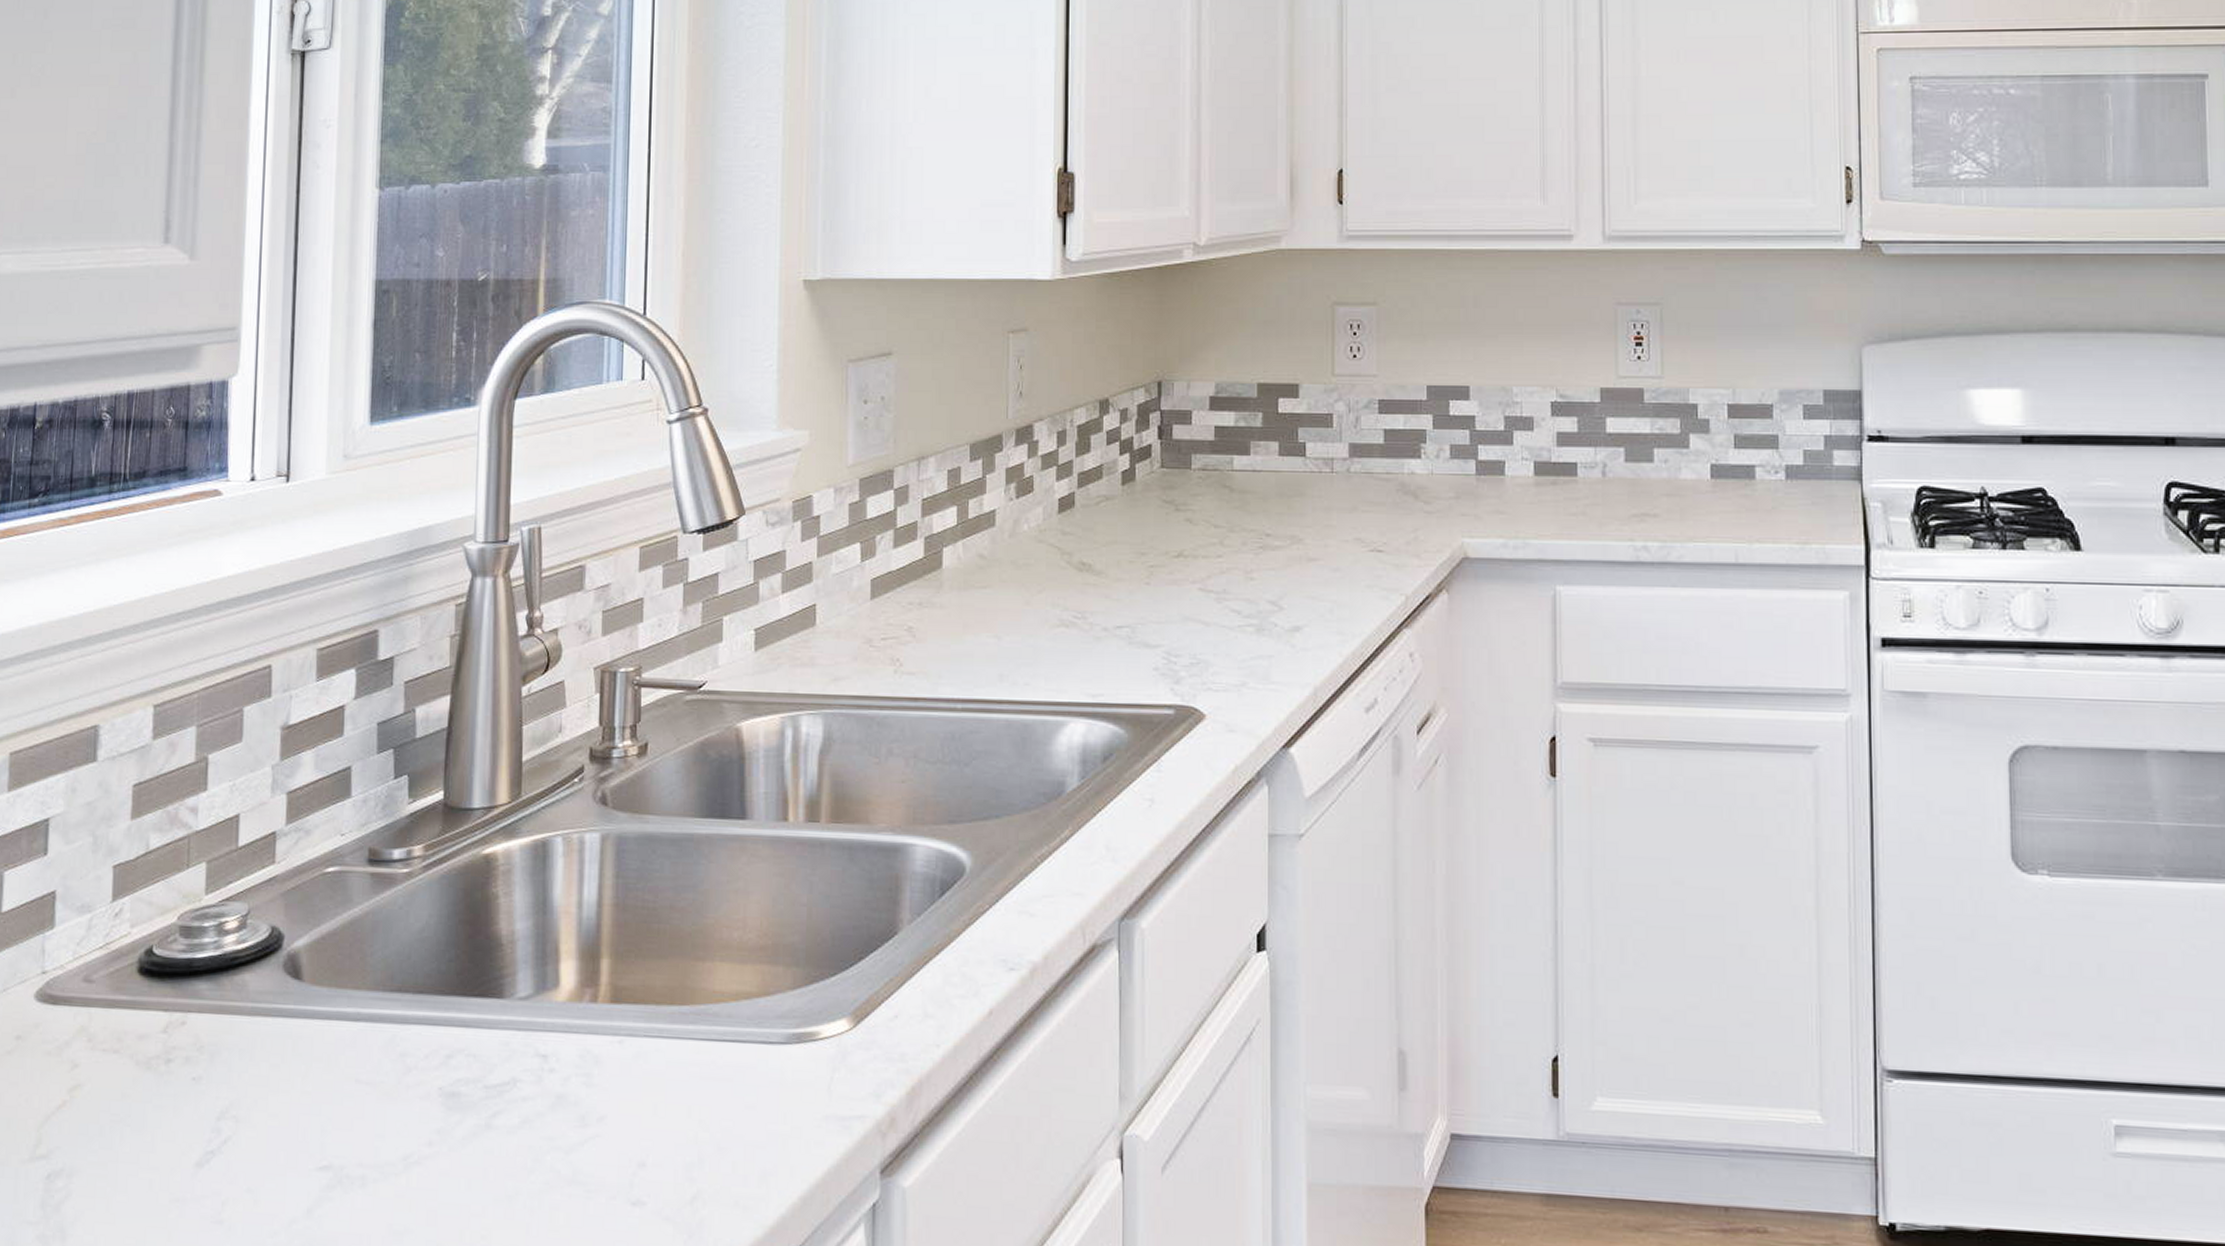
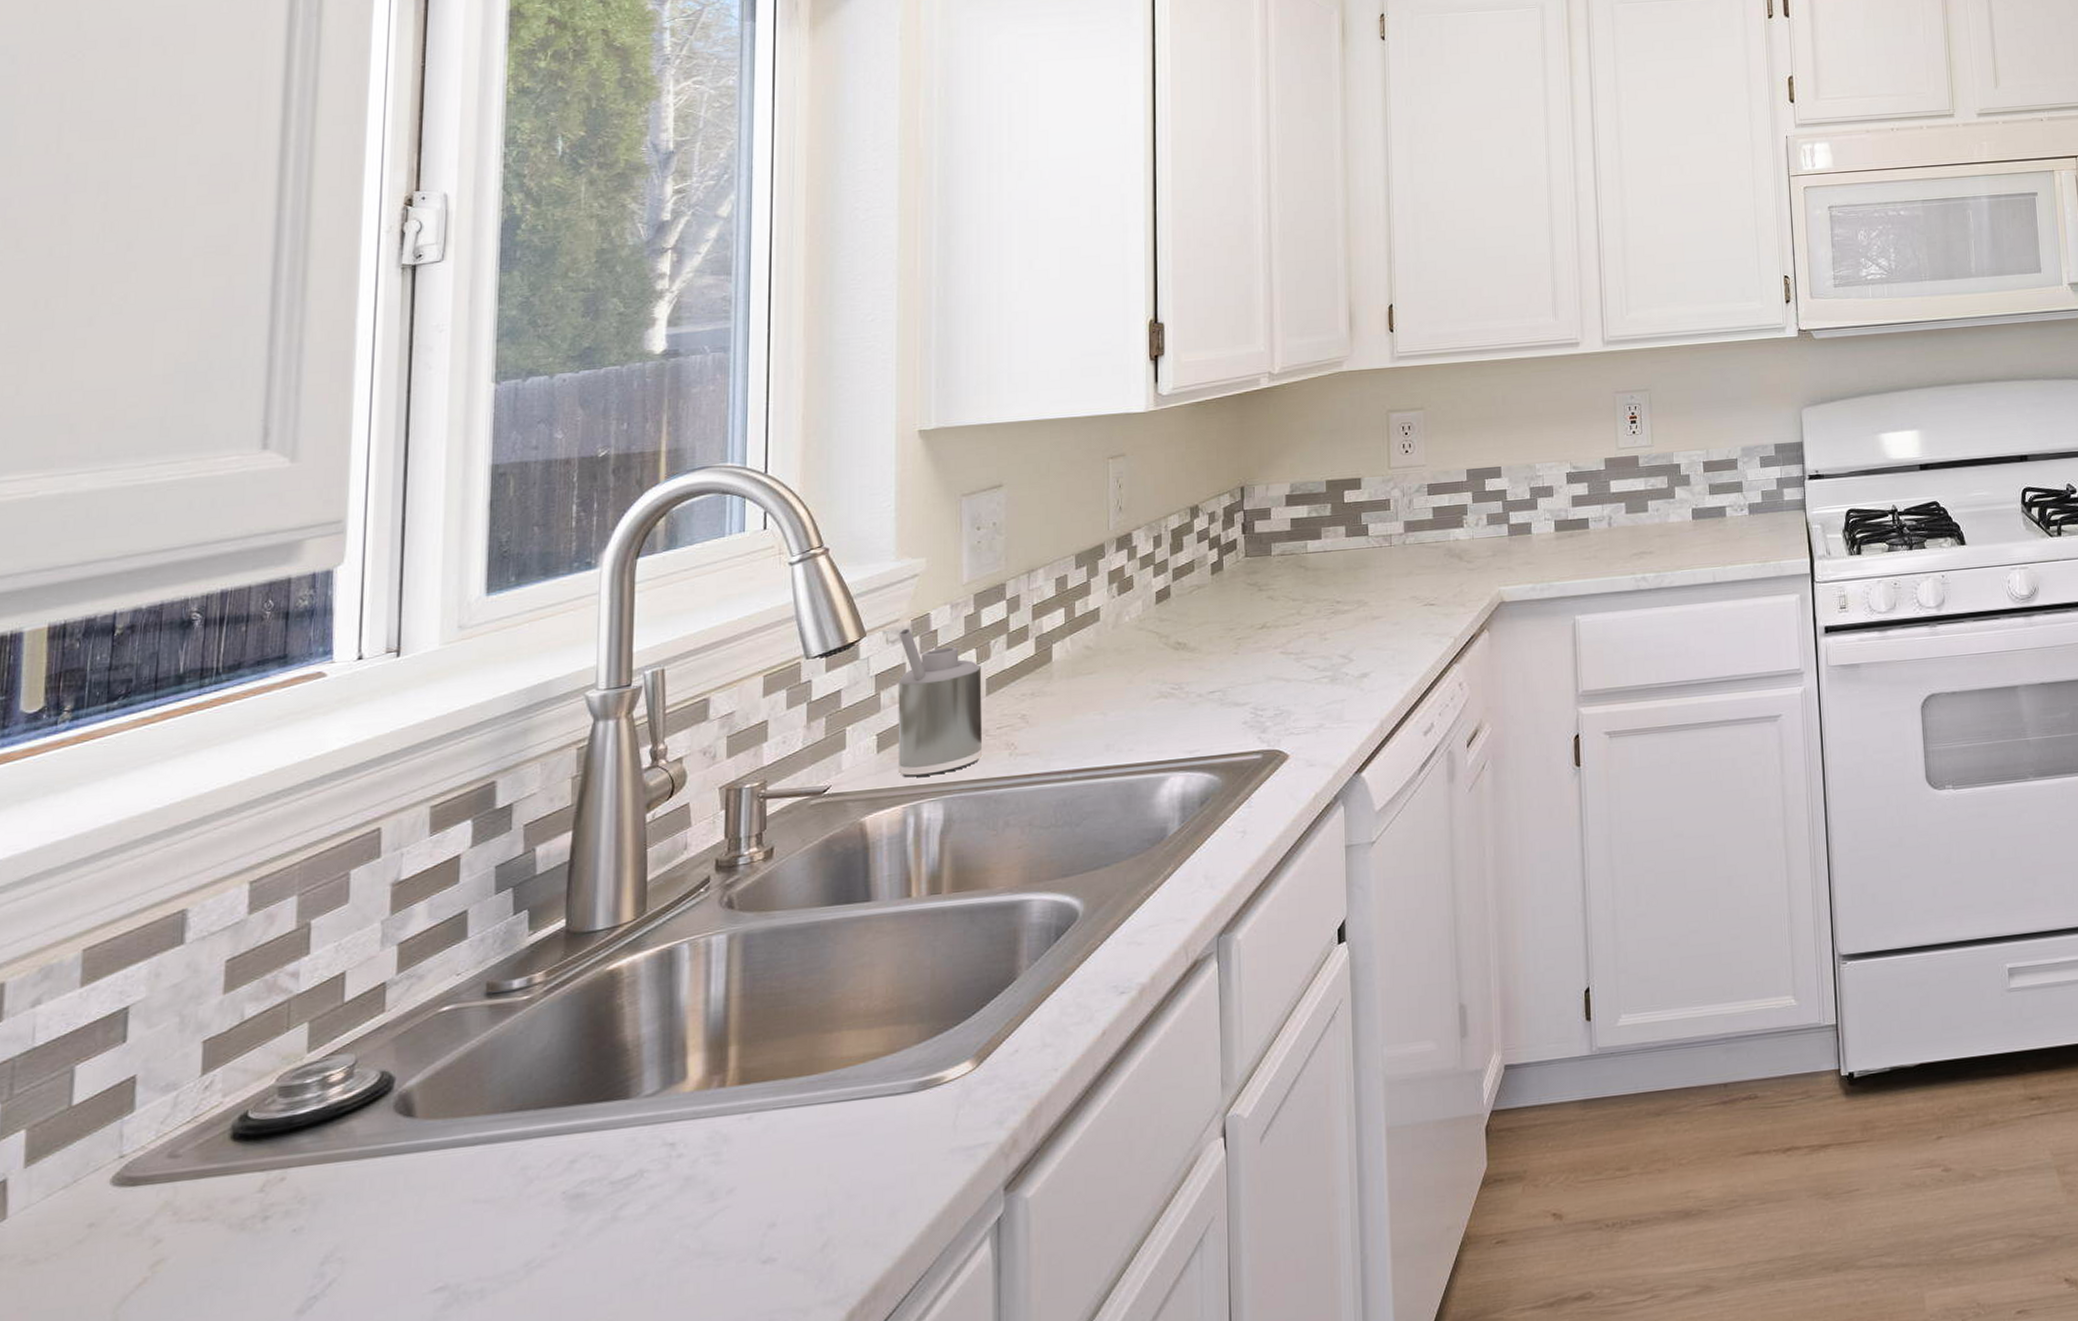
soap dispenser: none [776,510,866,685] -> present [898,628,982,778]

